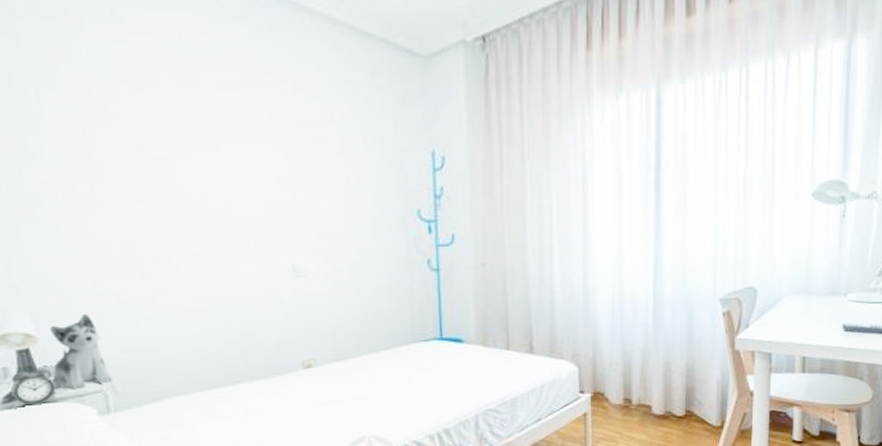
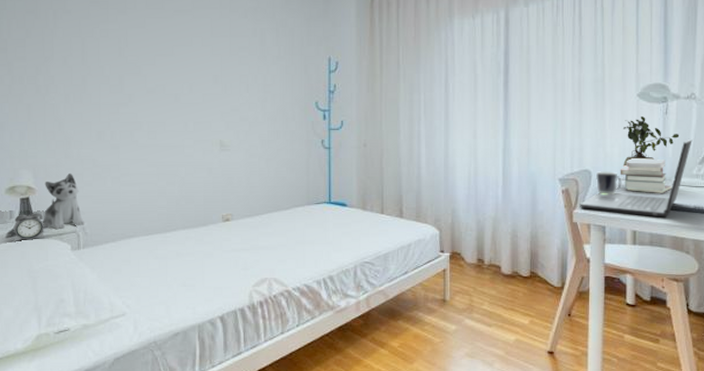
laptop: none [743,247,872,340] -> present [580,140,693,217]
mug: none [761,287,791,315] -> present [595,170,622,194]
books: none [789,272,847,312] -> present [620,158,672,193]
potted plant: none [793,221,858,282] -> present [622,116,680,167]

